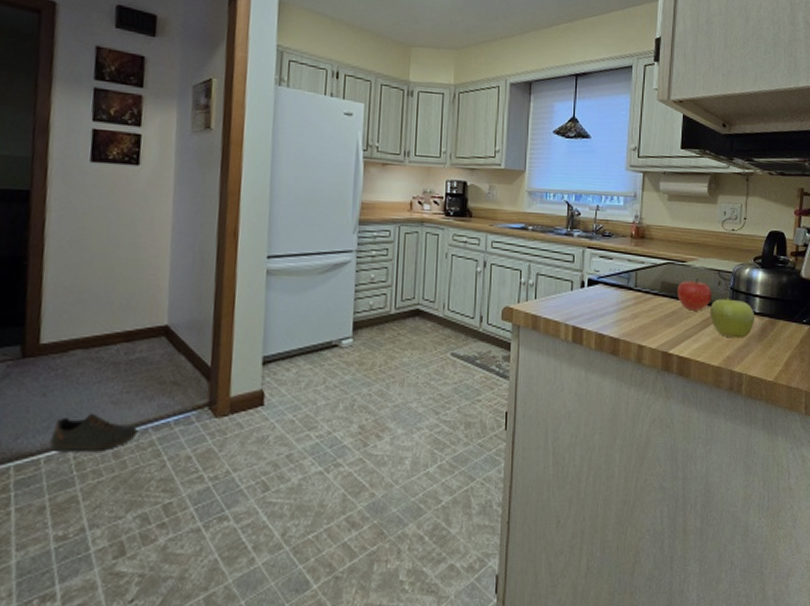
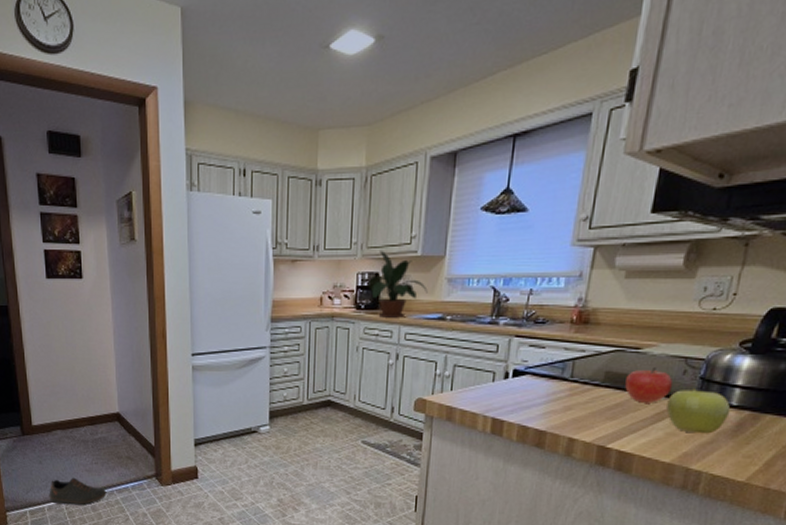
potted plant: none [452,160,511,226] -> present [364,250,428,318]

